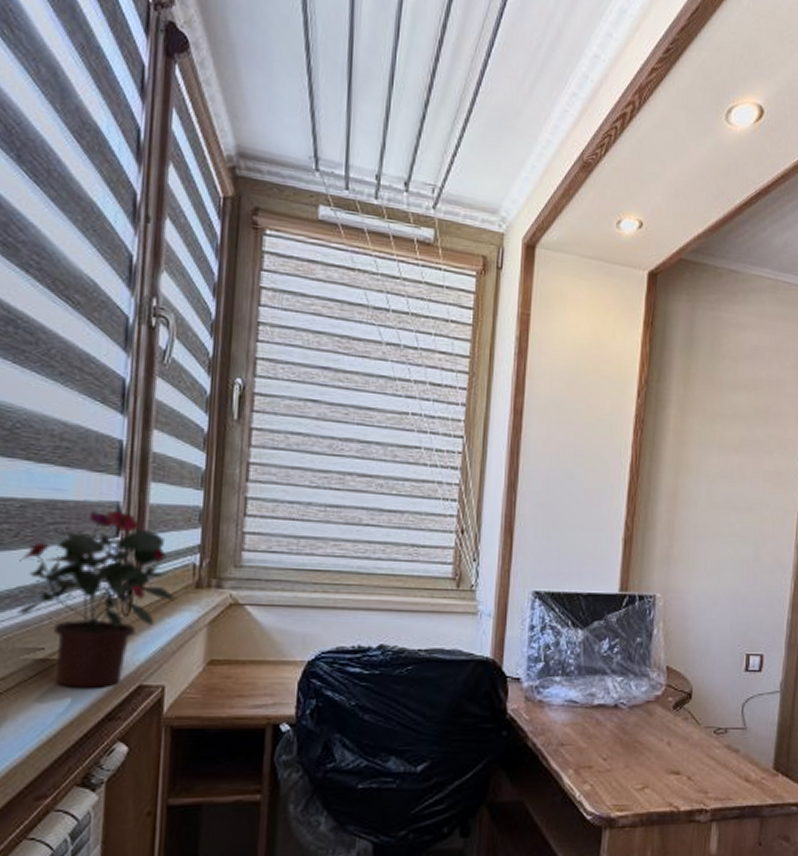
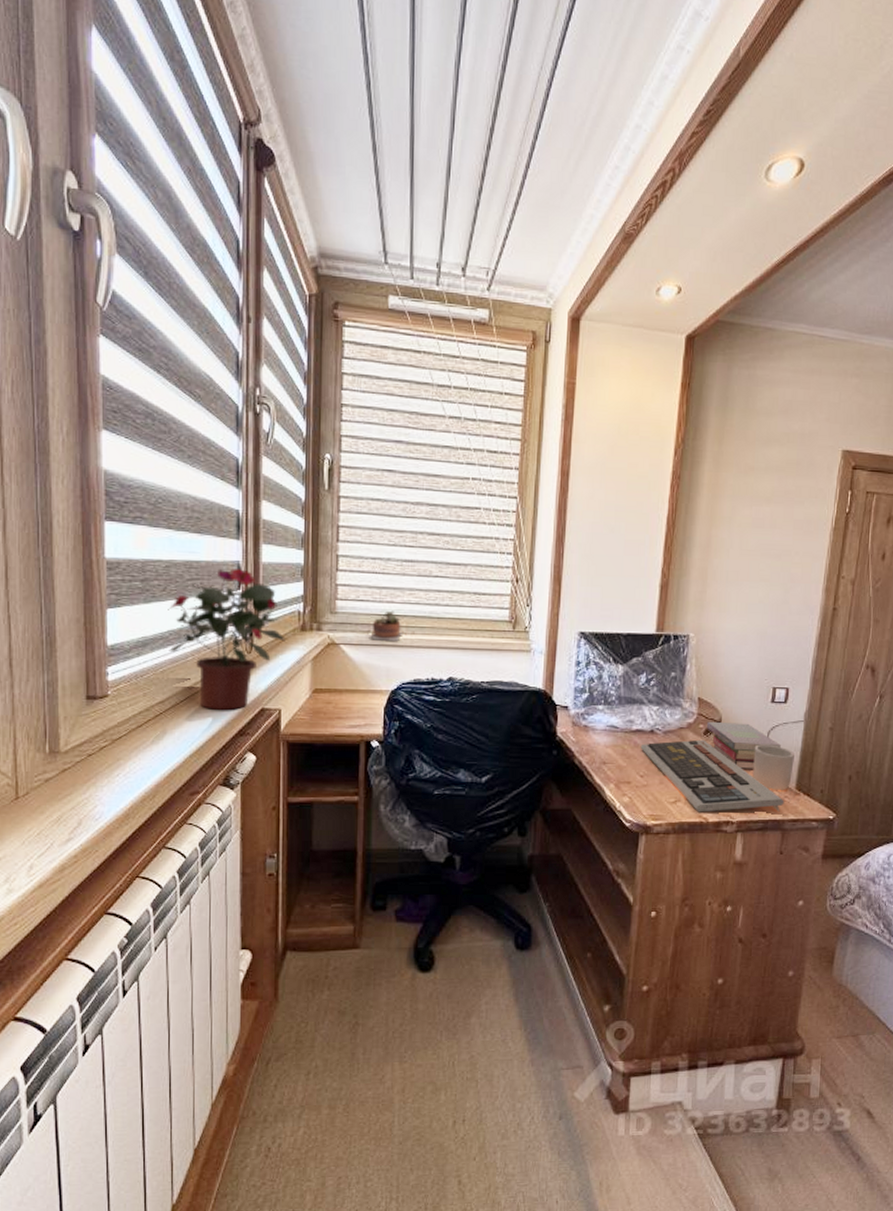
succulent plant: none [281,564,325,603] -> present [369,610,404,642]
computer keyboard: none [602,714,762,800] -> present [640,739,785,813]
books: none [676,693,756,749] -> present [706,721,781,770]
mug: none [727,719,771,773] -> present [752,744,794,791]

